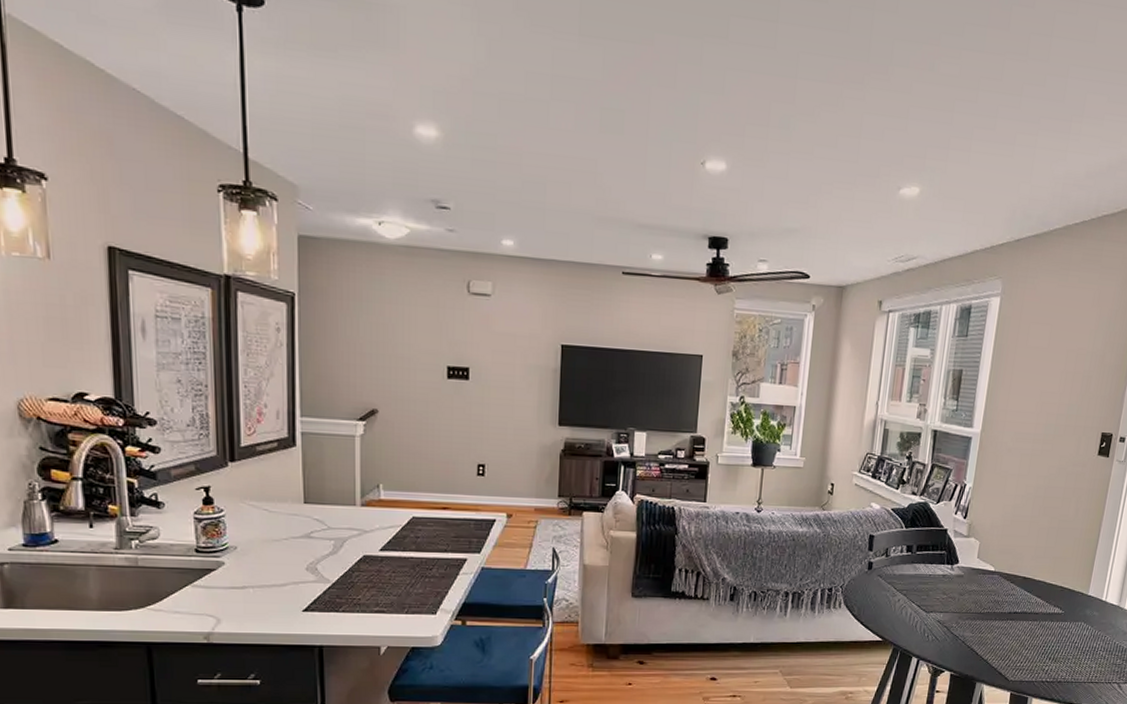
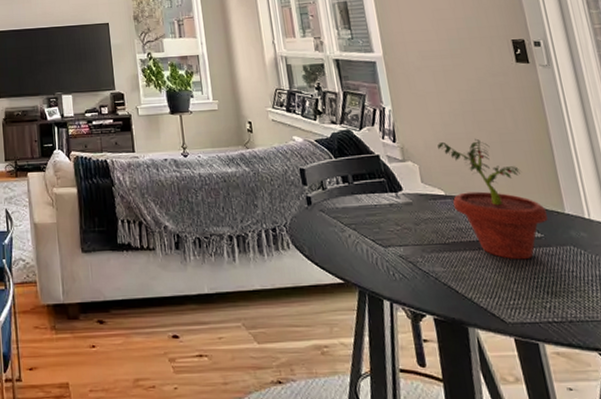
potted plant: none [998,522,1074,631] -> present [437,138,548,260]

